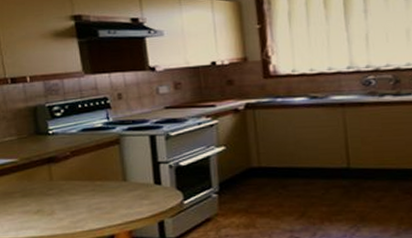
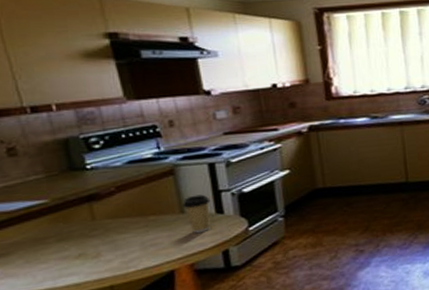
coffee cup: none [125,164,150,202] -> present [182,194,211,234]

